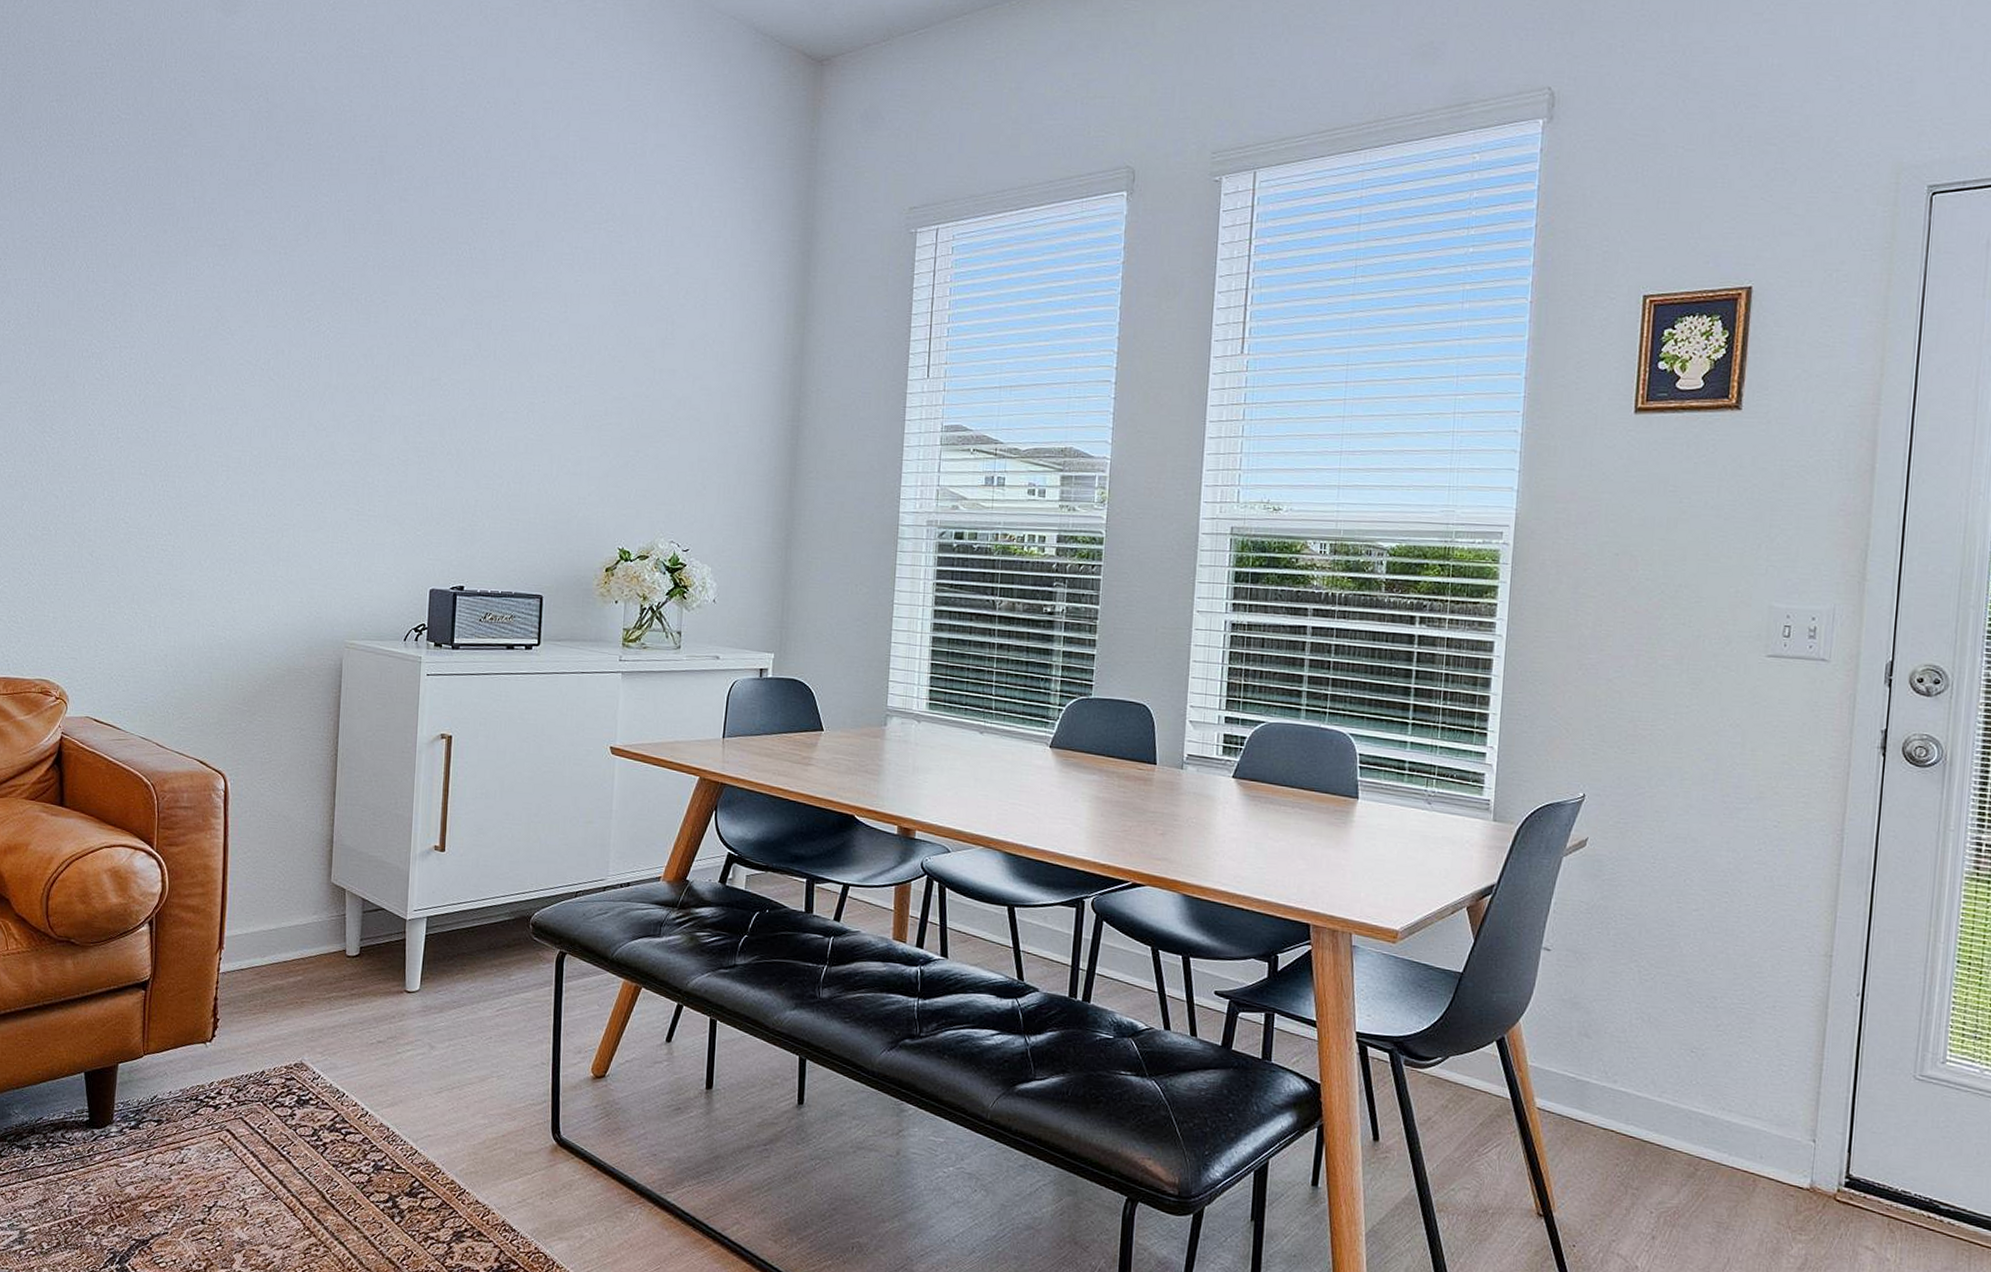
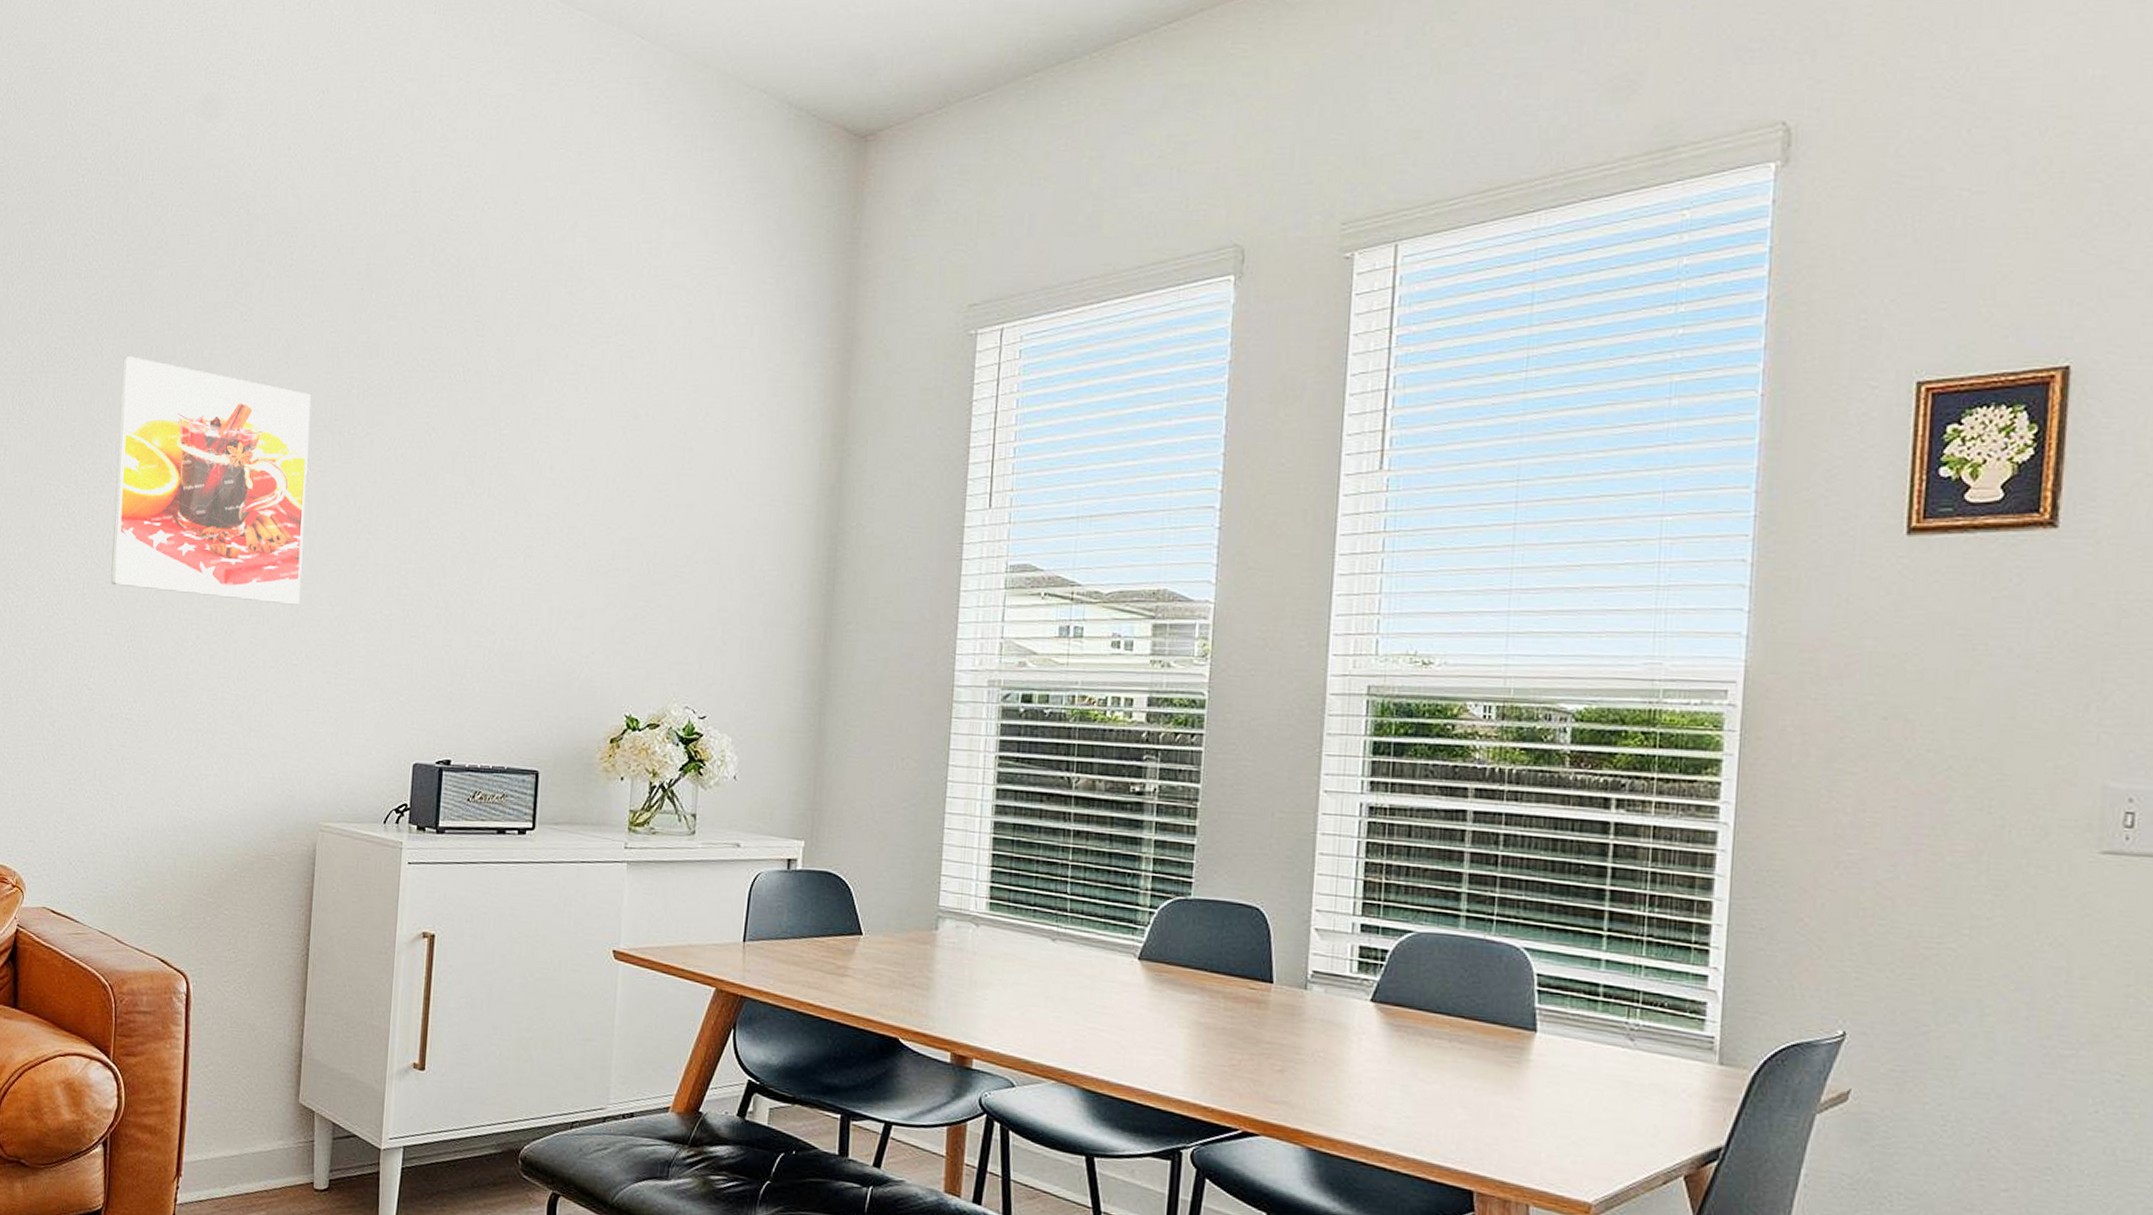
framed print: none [144,226,330,451] -> present [110,356,311,605]

